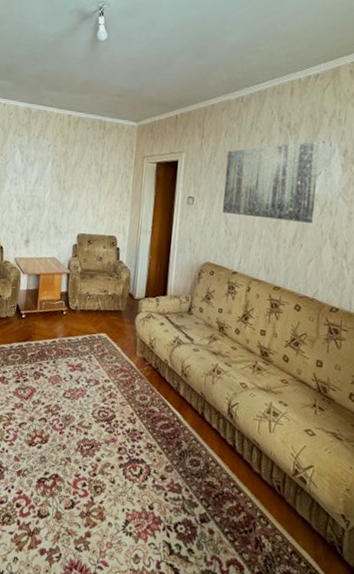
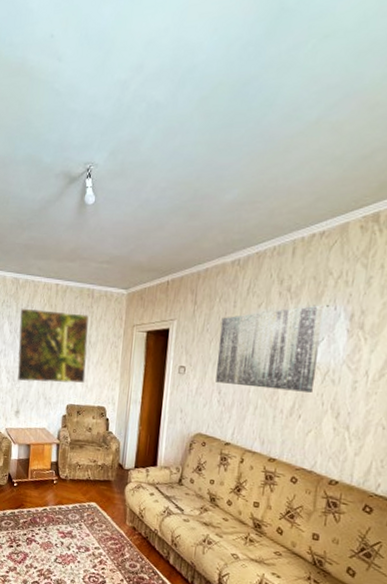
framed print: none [28,137,100,213] -> present [17,308,89,384]

